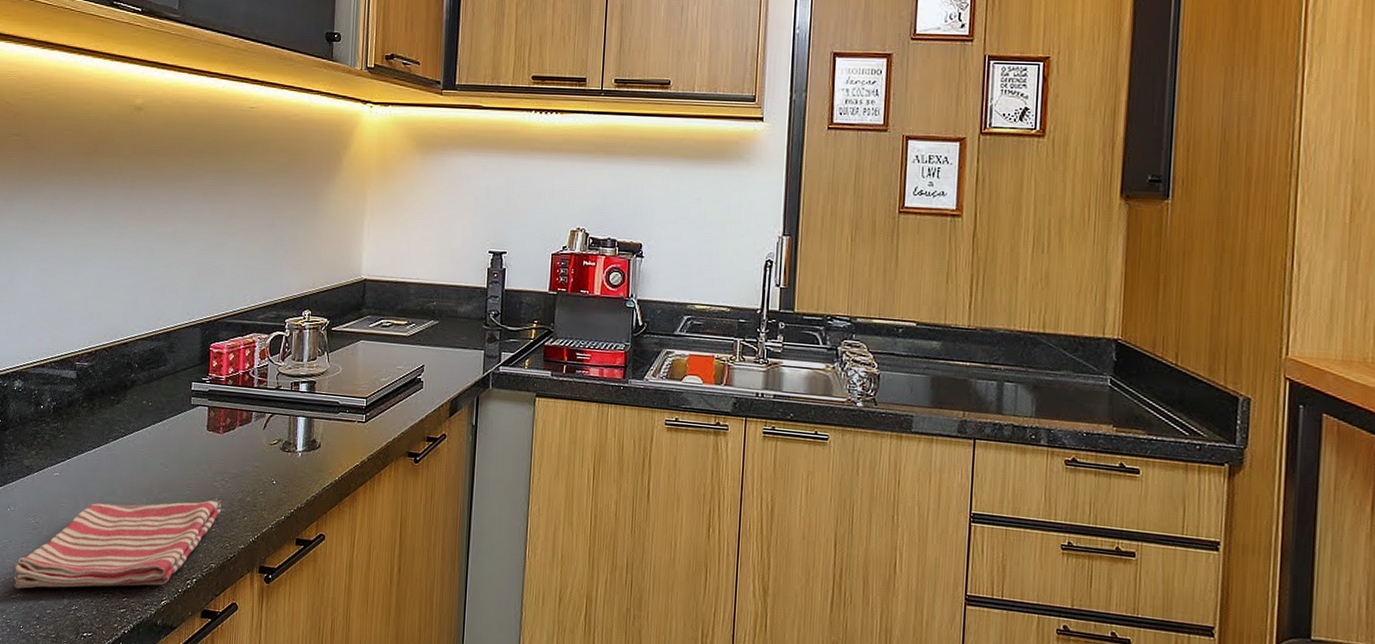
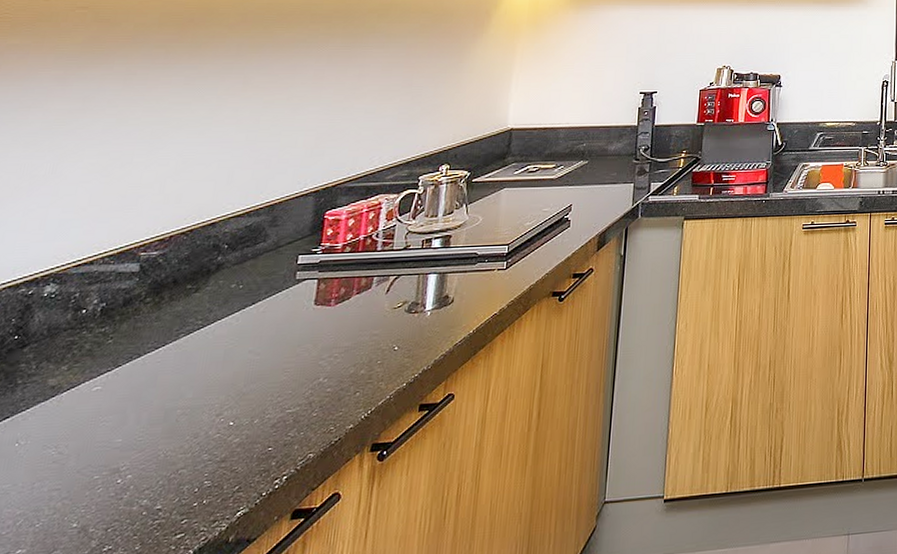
dish towel: present [13,500,222,589] -> none [12,380,328,544]

